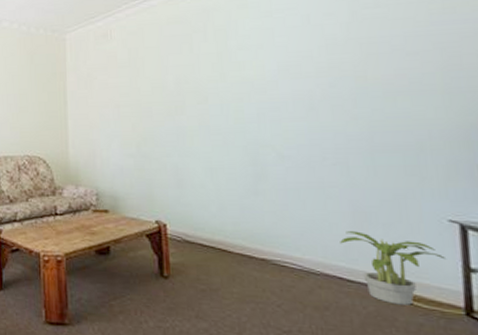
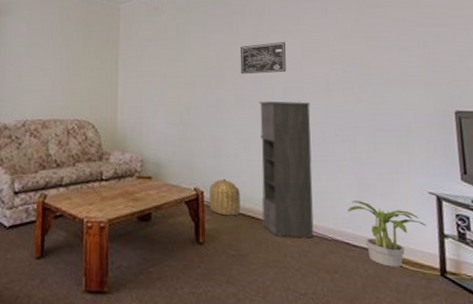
basket: none [172,210,209,249] -> present [209,178,240,216]
wall art: none [202,59,259,98] -> present [240,42,286,74]
storage cabinet: none [226,123,298,273] -> present [258,100,314,239]

